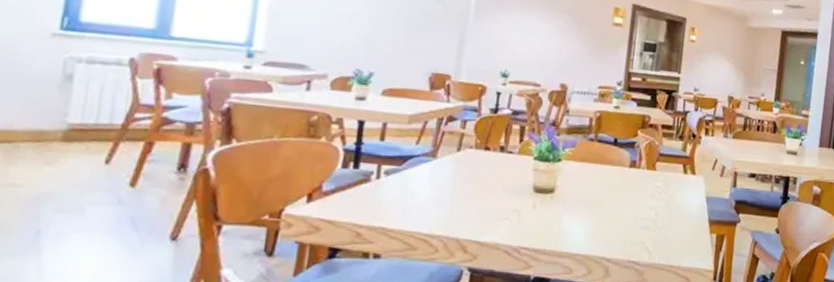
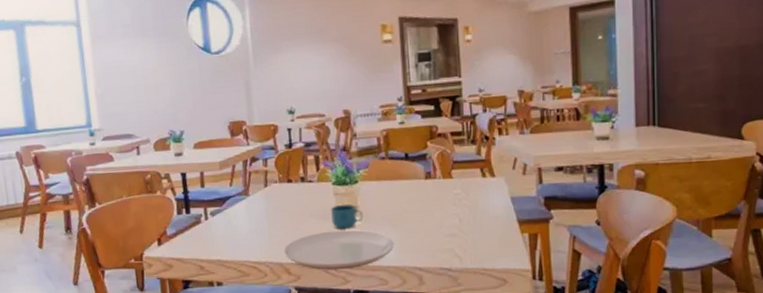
plate: none [463,209,587,253] -> present [284,230,394,270]
cup: none [525,182,560,209] -> present [331,204,363,229]

